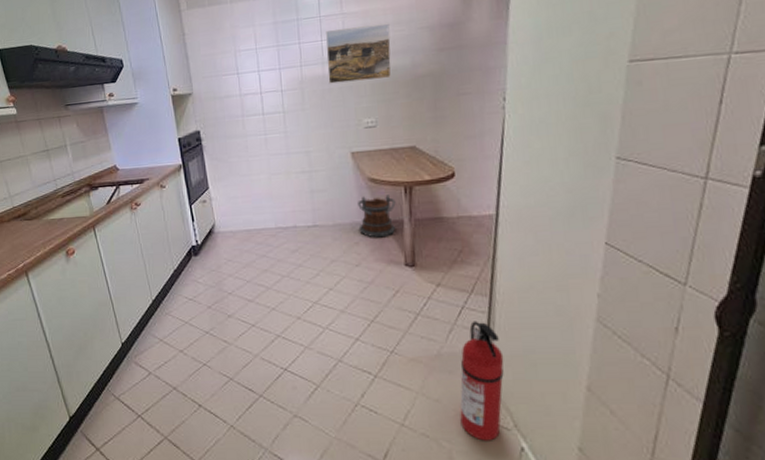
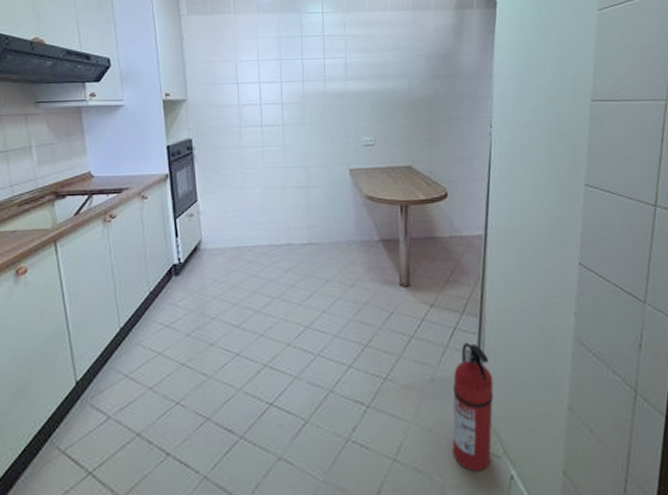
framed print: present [325,23,392,84] -> none [328,48,390,101]
bucket: present [358,194,396,238] -> none [355,213,392,257]

